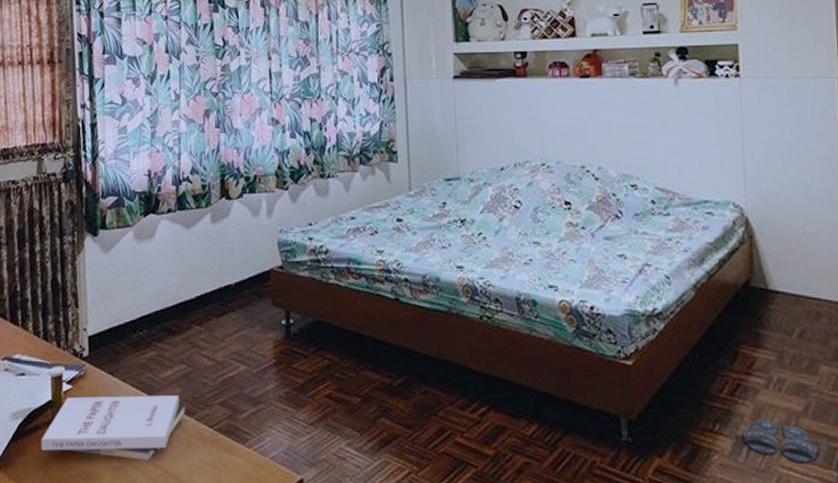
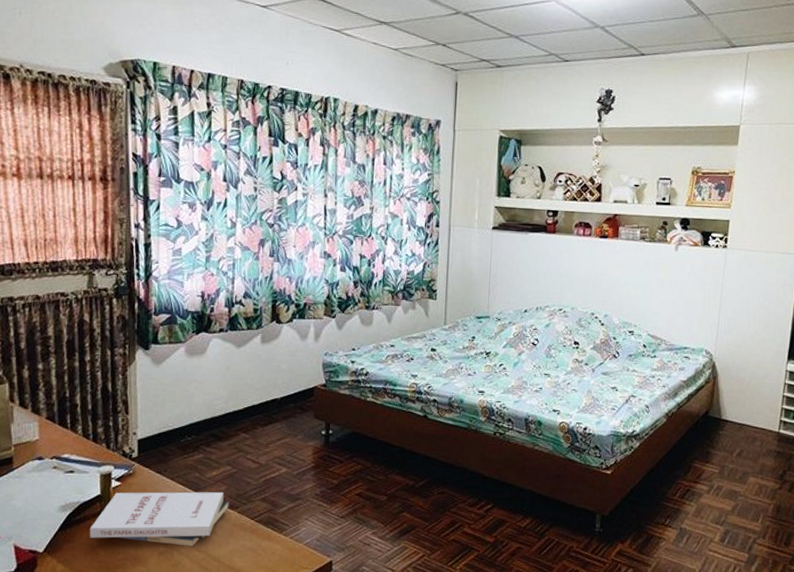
slippers: present [743,419,819,464] -> none [686,516,738,548]

